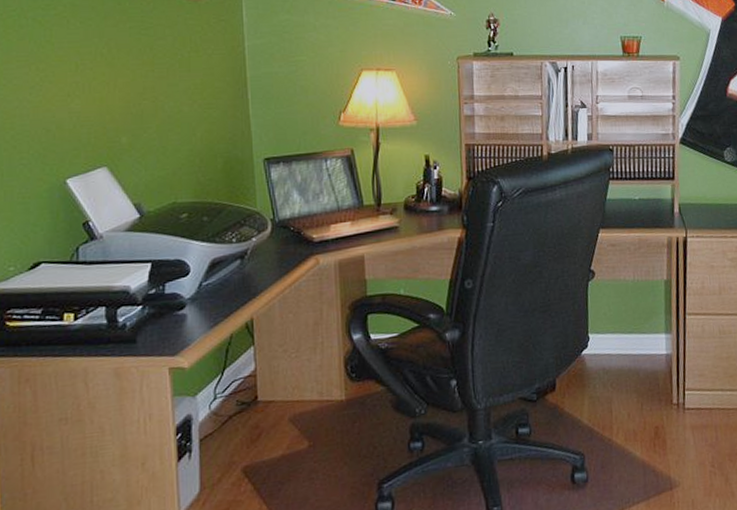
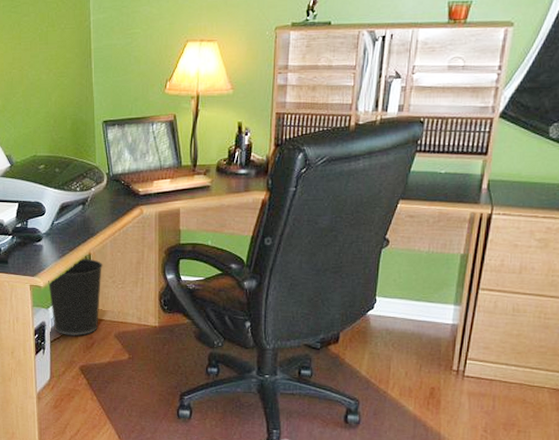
wastebasket: none [195,324,271,429] -> present [48,258,103,336]

